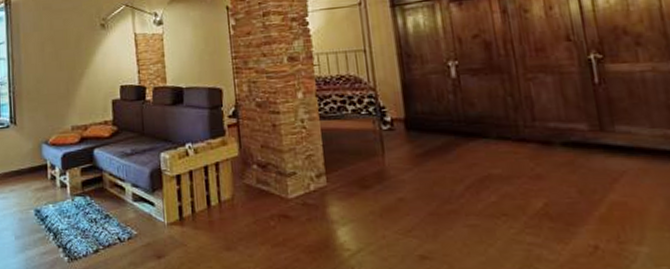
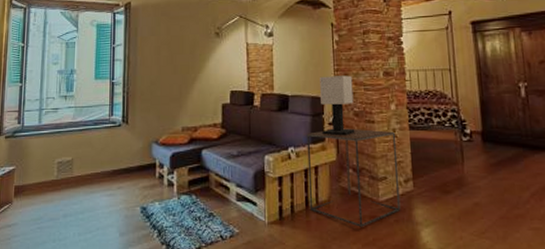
side table: none [205,120,314,227] -> present [307,128,401,227]
table lamp: none [216,63,259,130] -> present [320,75,355,136]

